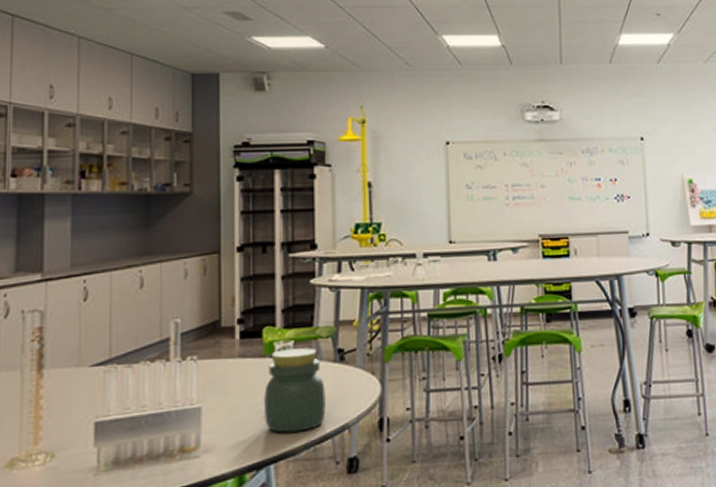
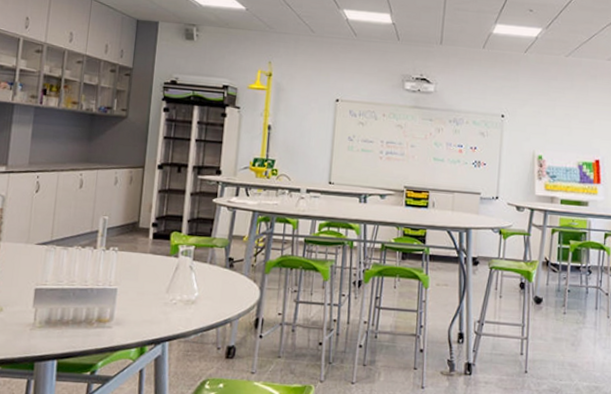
jar: present [264,348,326,433] -> none [165,252,216,320]

